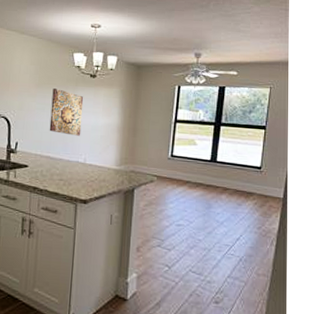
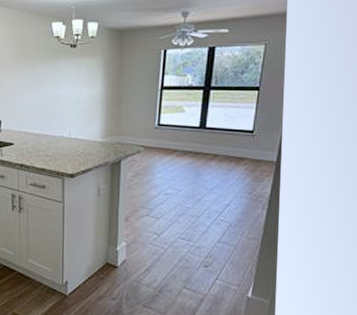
wall art: present [49,88,84,136] -> none [32,62,65,110]

